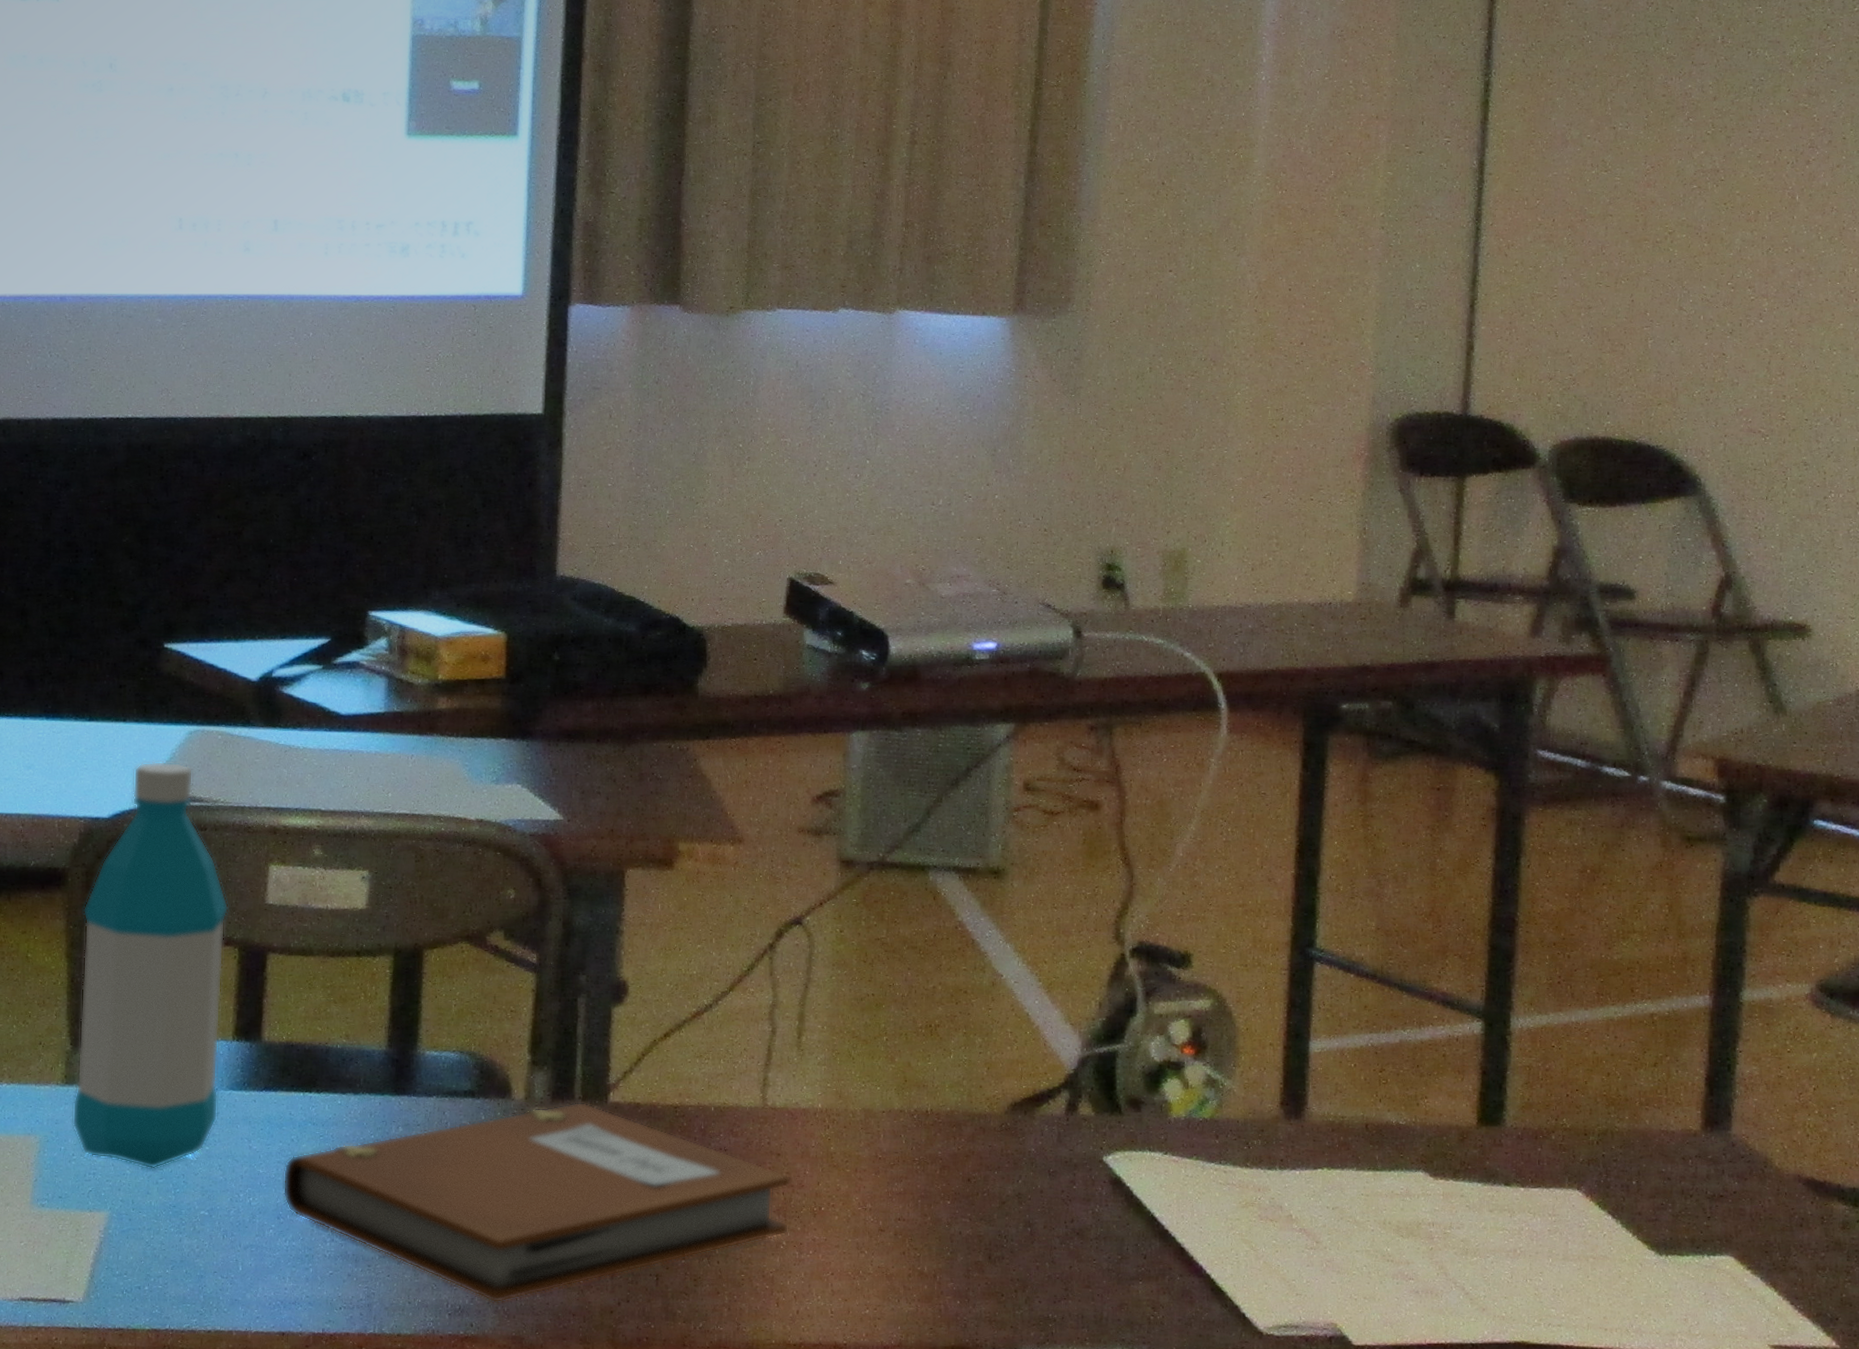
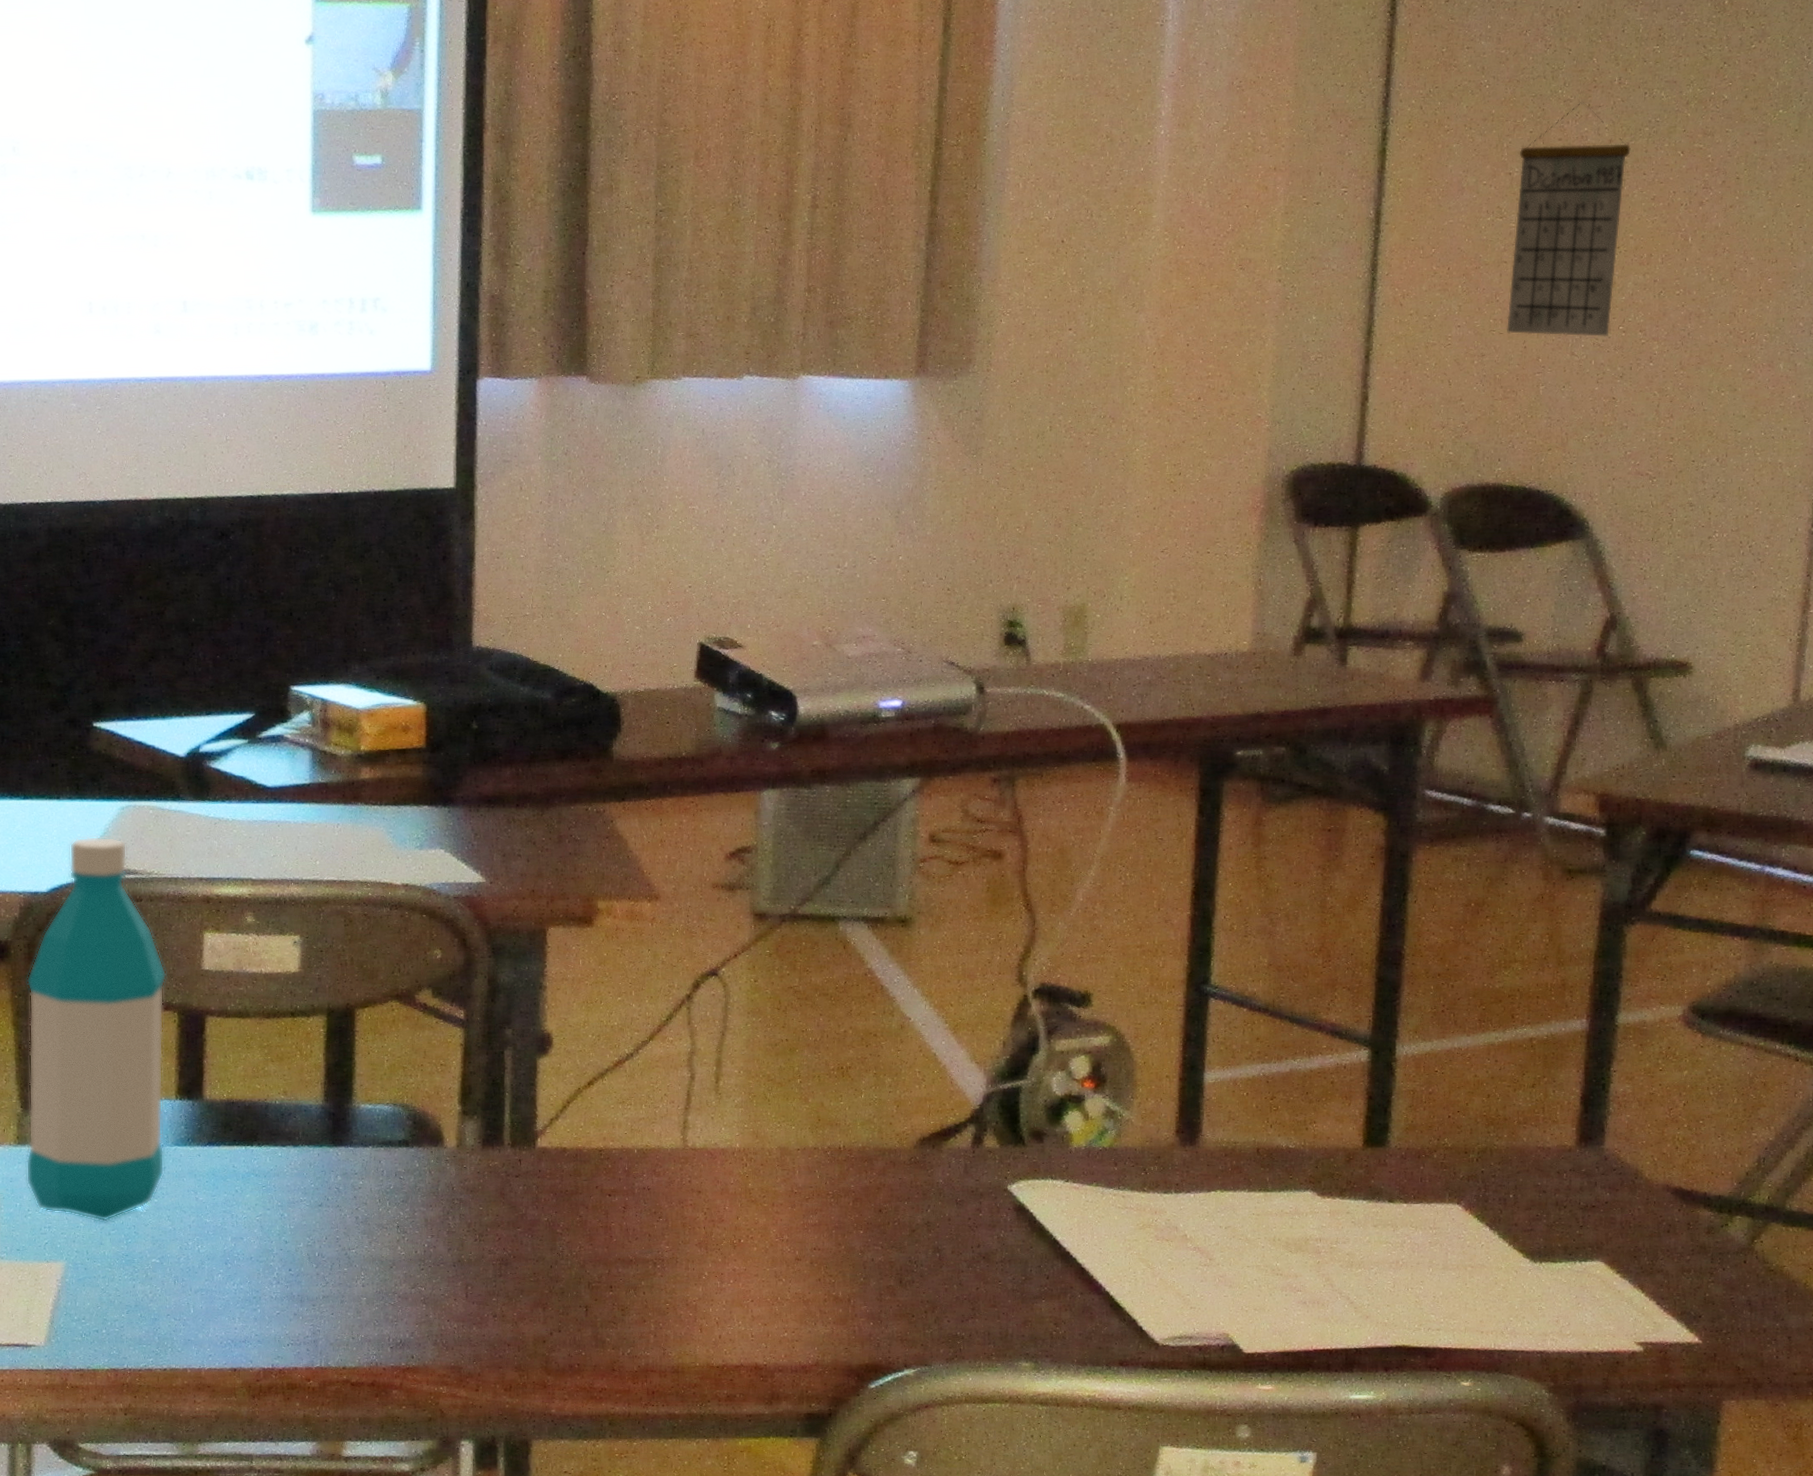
notebook: present [283,1102,792,1303] -> none [229,1148,712,1336]
calendar: none [1613,59,1735,293] -> present [1506,102,1631,337]

